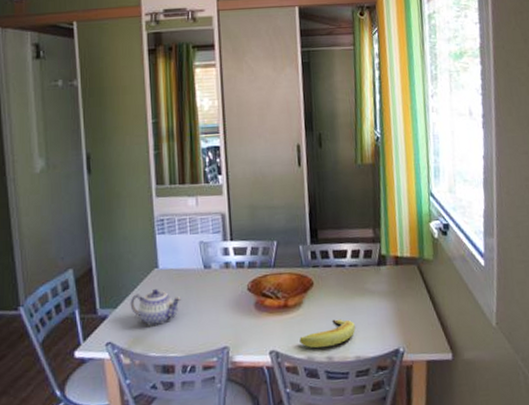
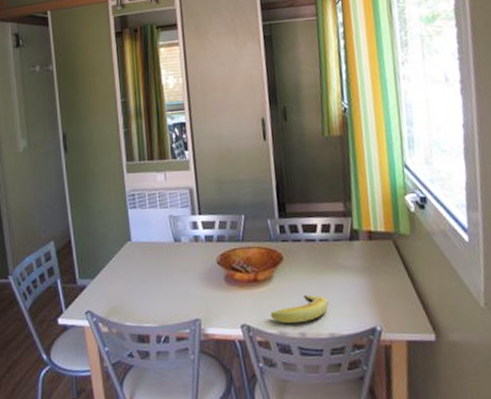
teapot: present [130,289,181,327] -> none [106,261,154,297]

